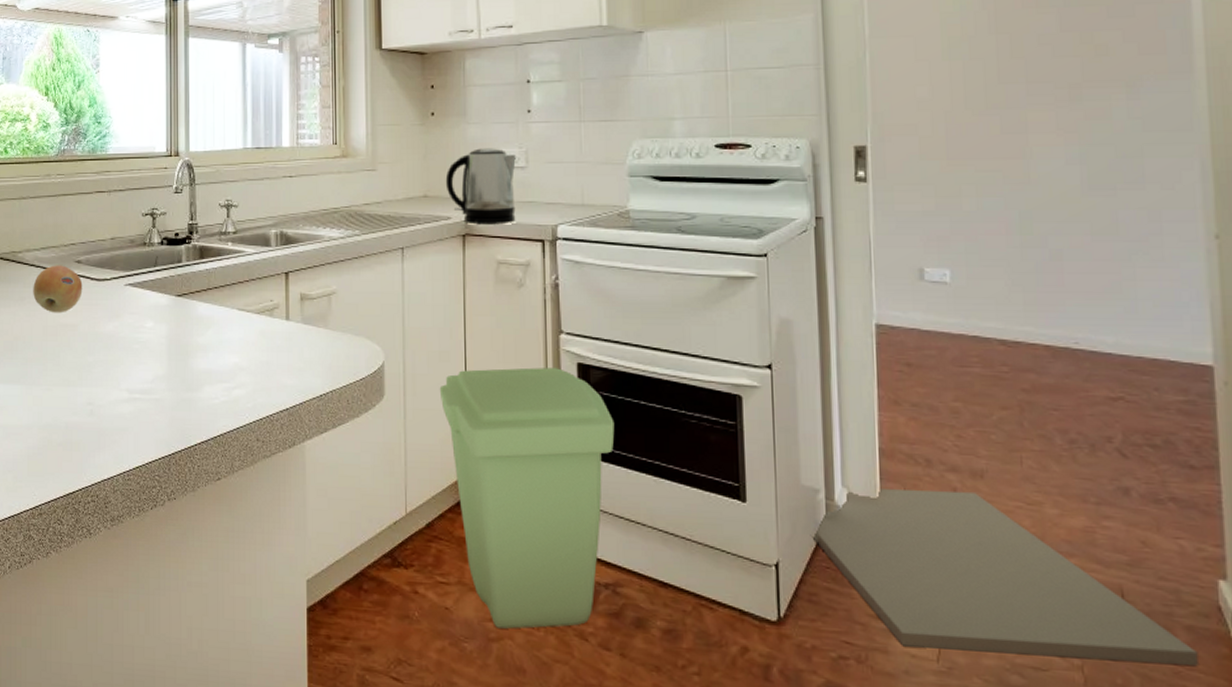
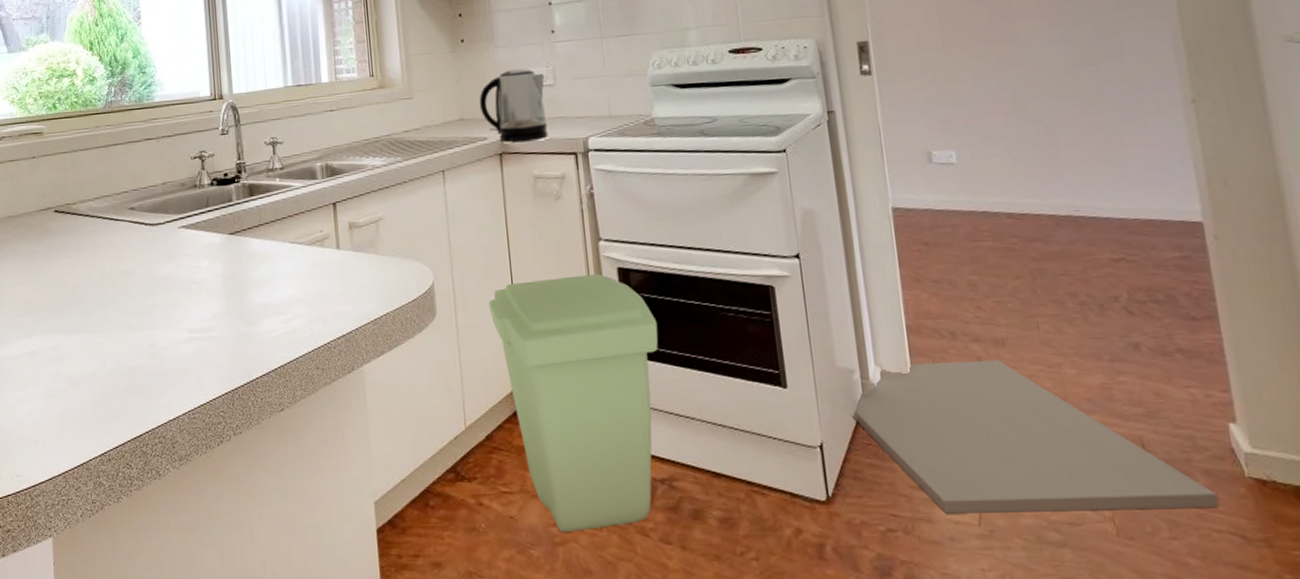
fruit: present [33,265,83,314] -> none [89,213,138,261]

